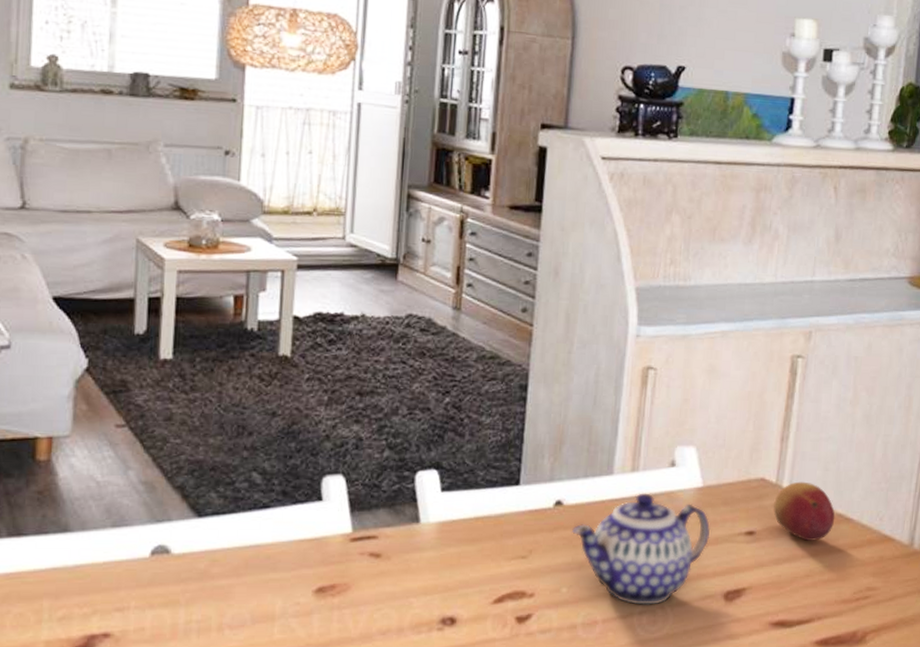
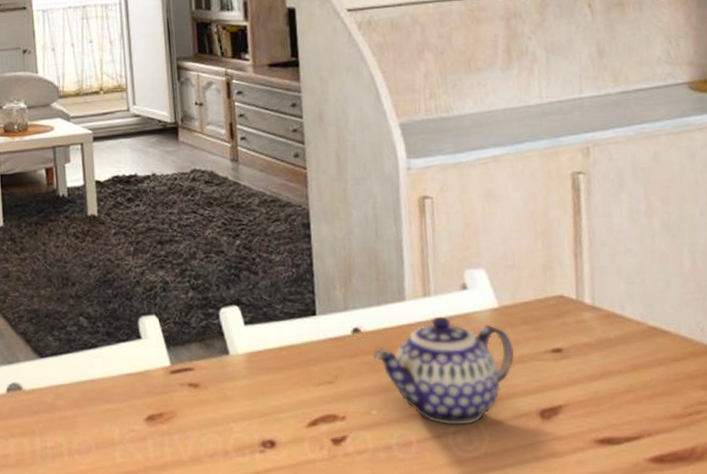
fruit: present [773,481,835,541] -> none [578,296,649,356]

